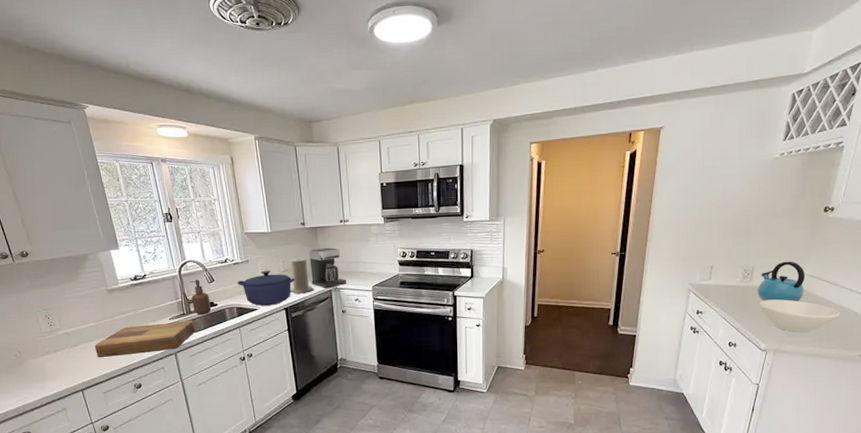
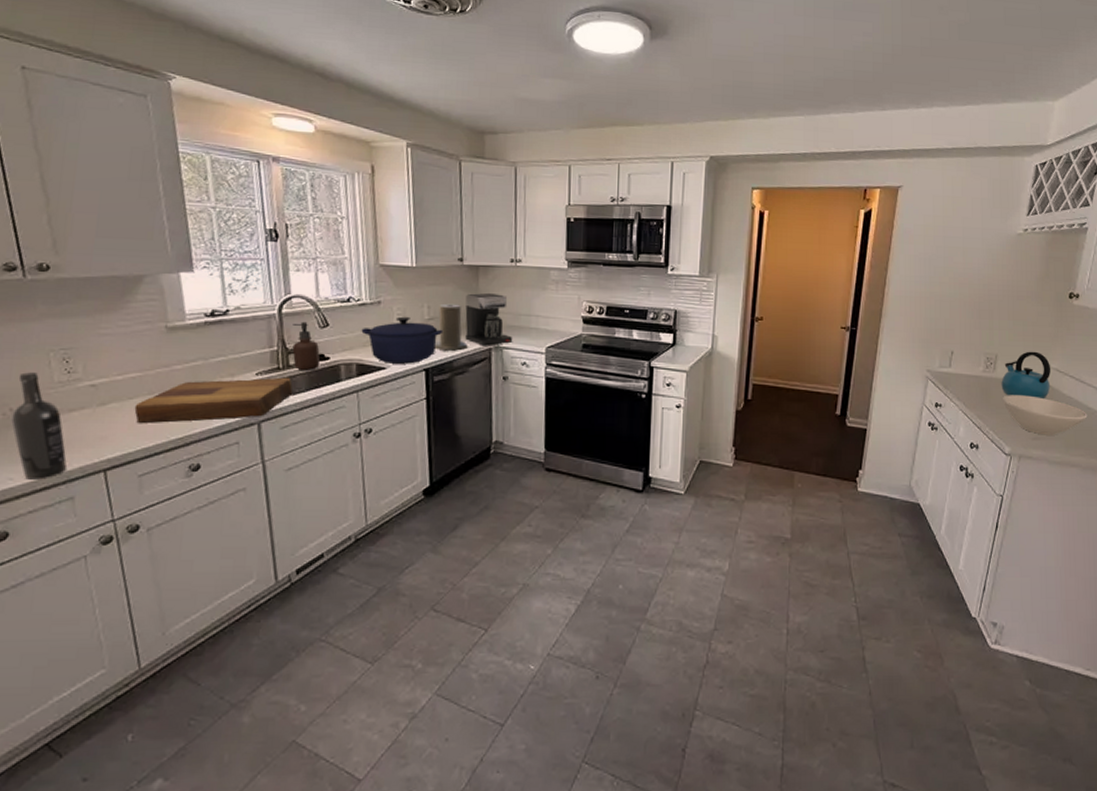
wine bottle: none [20,327,59,398] -> present [10,372,68,480]

